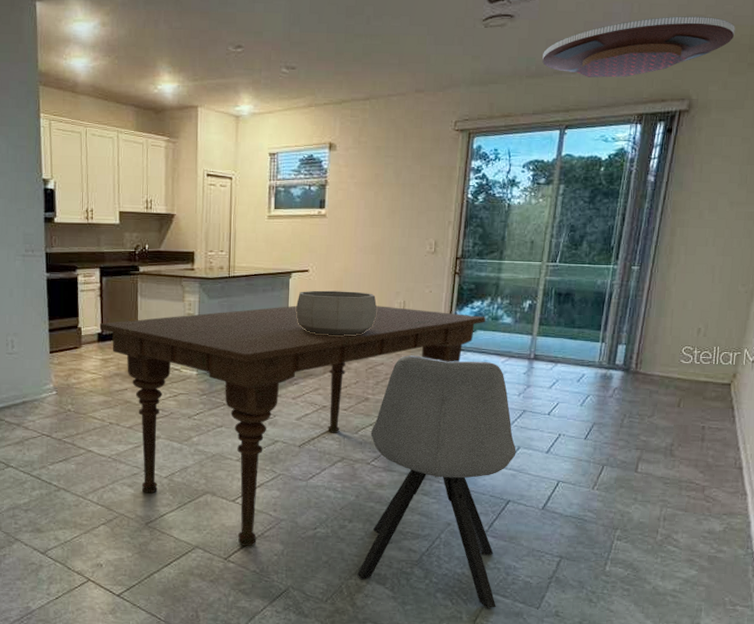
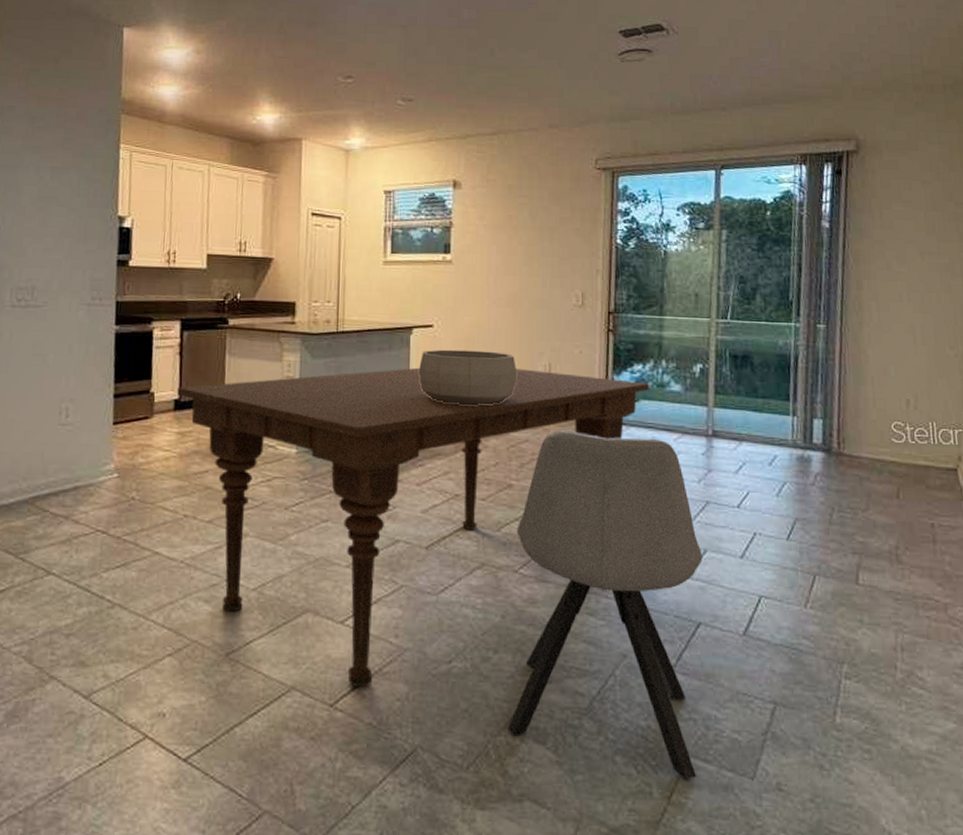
drain cover: present [542,16,735,78] -> none [688,54,895,116]

